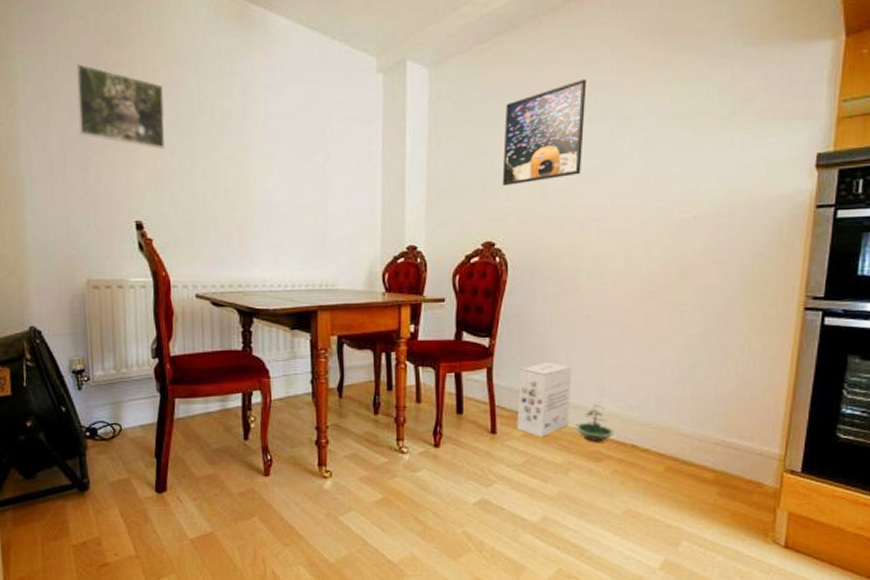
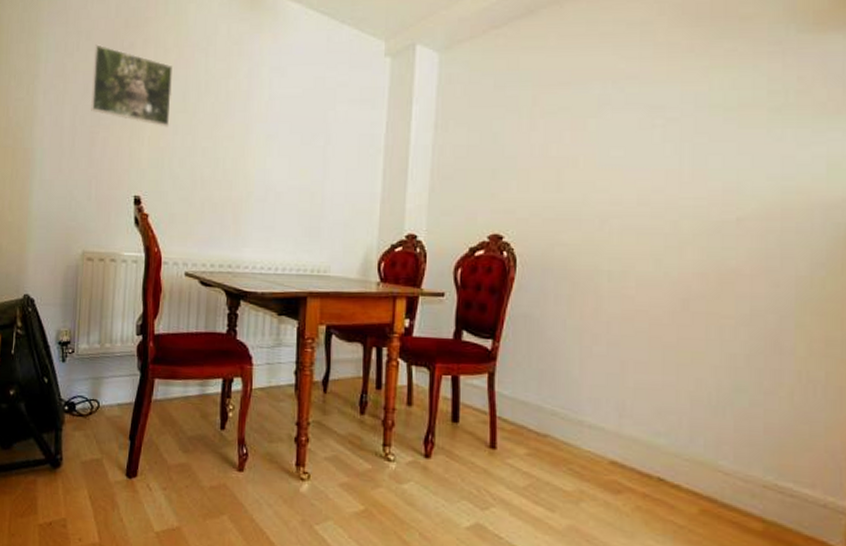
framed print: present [502,78,587,186] -> none [514,65,612,176]
cardboard box: present [517,361,572,437] -> none [520,371,587,458]
terrarium: present [575,404,615,442] -> none [589,425,637,471]

